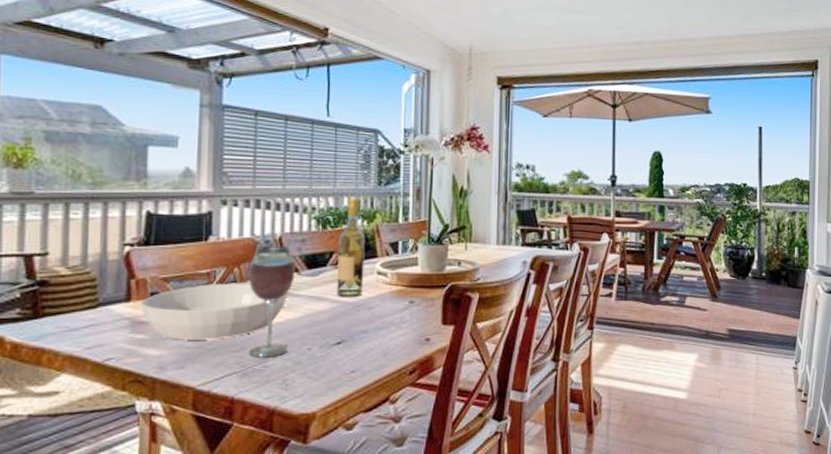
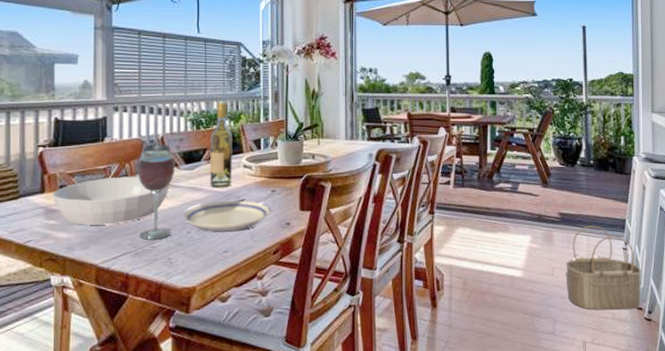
plate: none [304,313,407,349] -> present [184,201,270,232]
wicker basket: none [733,342,812,434] -> present [566,225,642,310]

